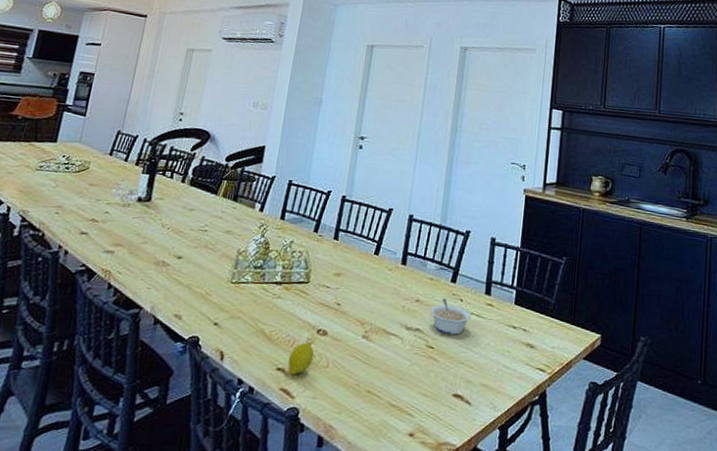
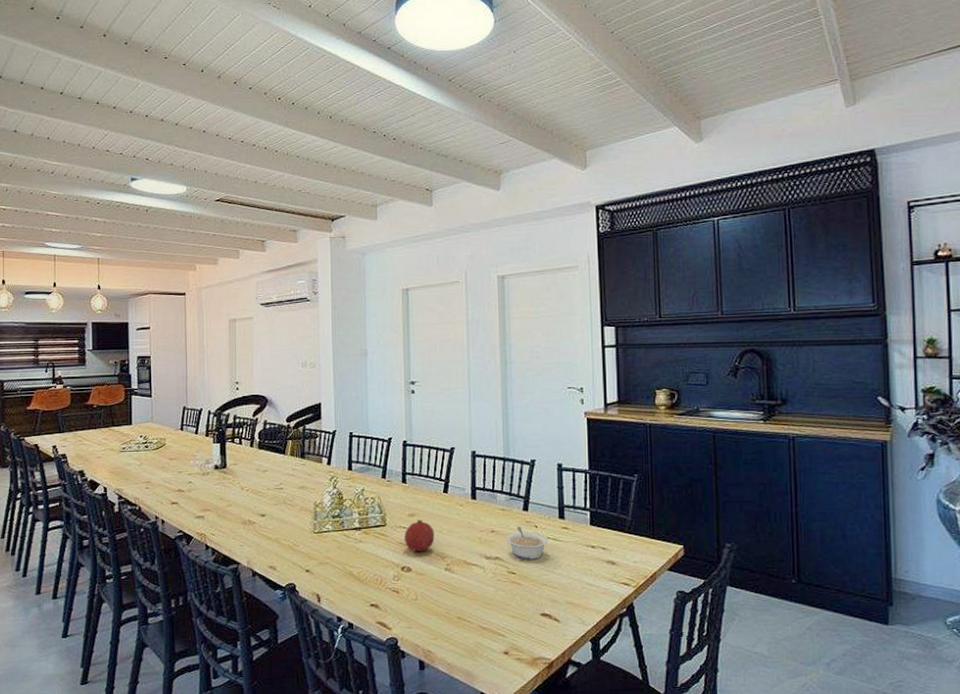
fruit: present [288,341,315,375] -> none [380,578,402,609]
fruit: none [325,279,359,316] -> present [405,519,435,553]

